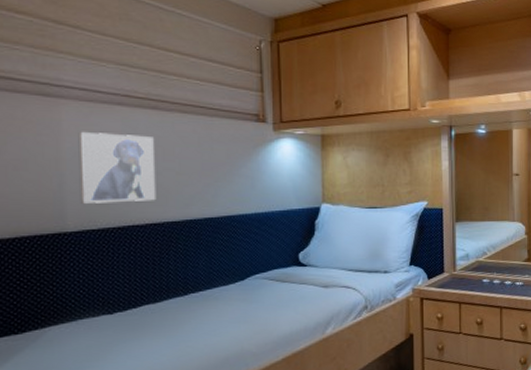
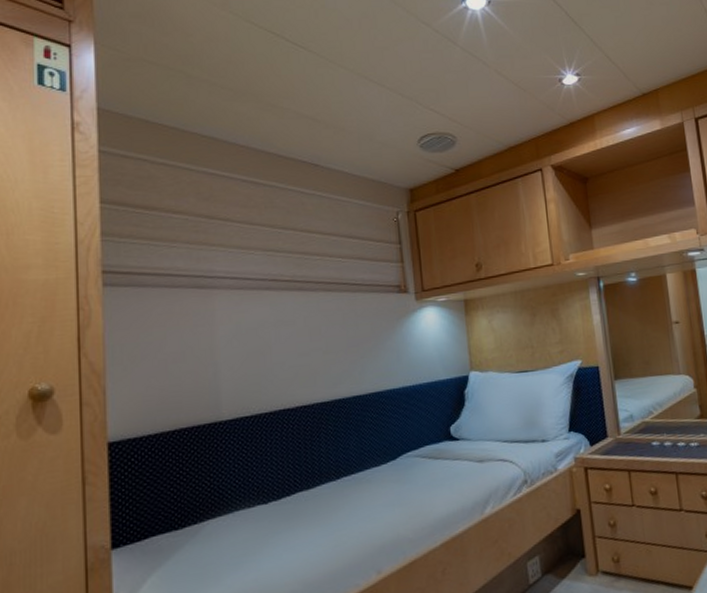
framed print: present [78,131,156,204] -> none [230,317,305,391]

